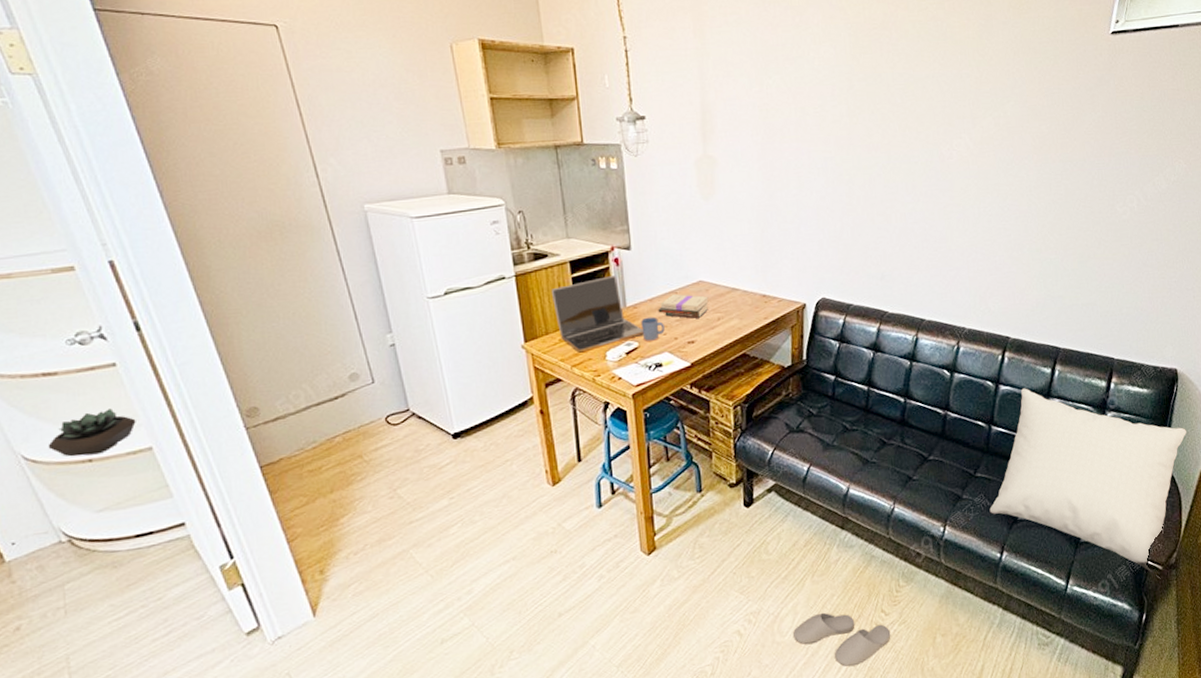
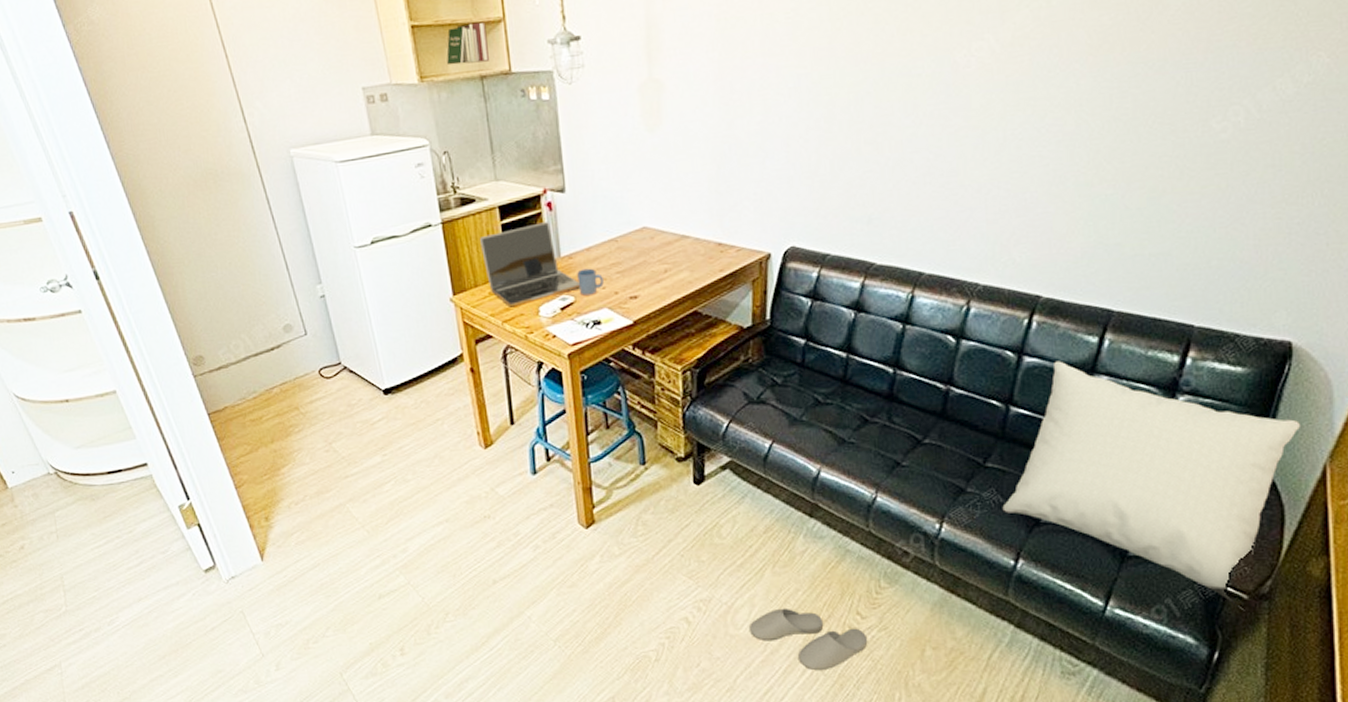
succulent plant: present [48,408,136,456] -> none [33,353,102,396]
books: none [523,98,563,135] -> present [446,21,489,65]
books: present [658,293,709,319] -> none [596,242,654,271]

